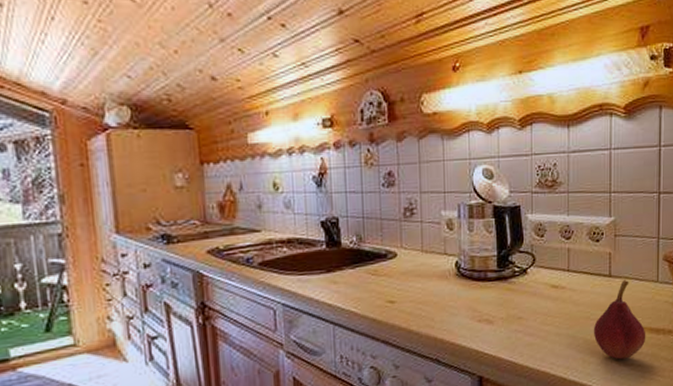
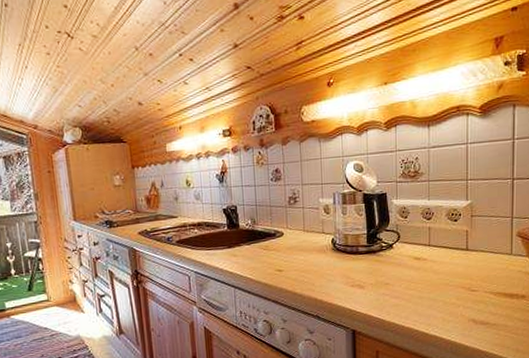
fruit: present [593,279,646,360] -> none [452,252,501,319]

